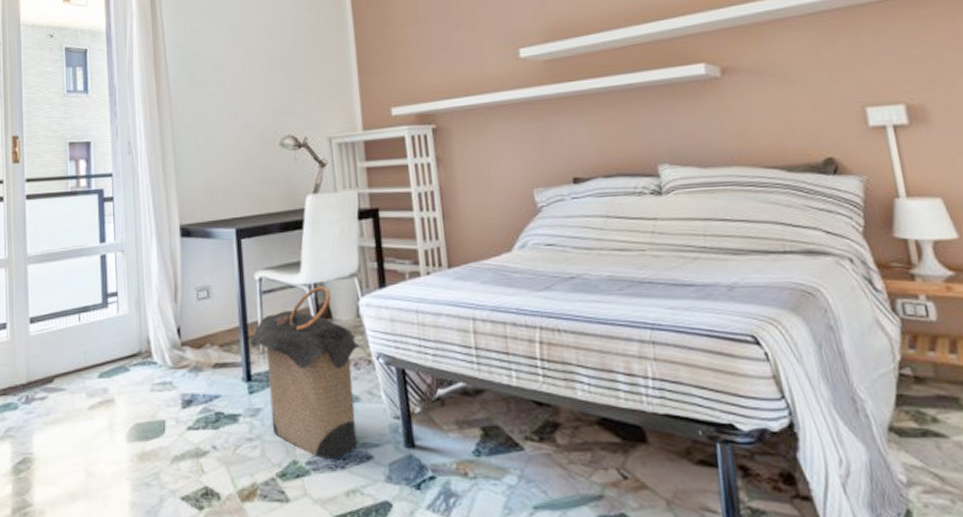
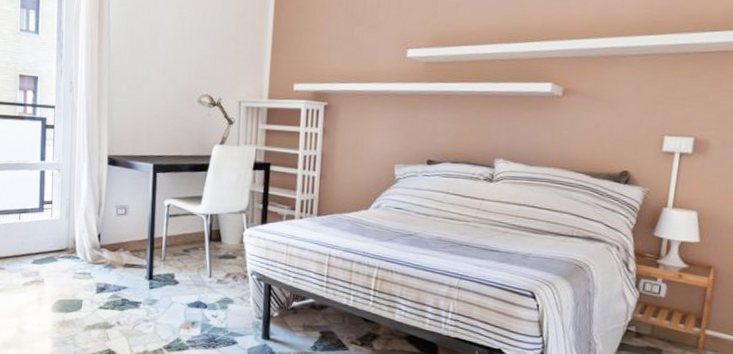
laundry hamper: present [249,286,361,459] -> none [154,217,241,341]

